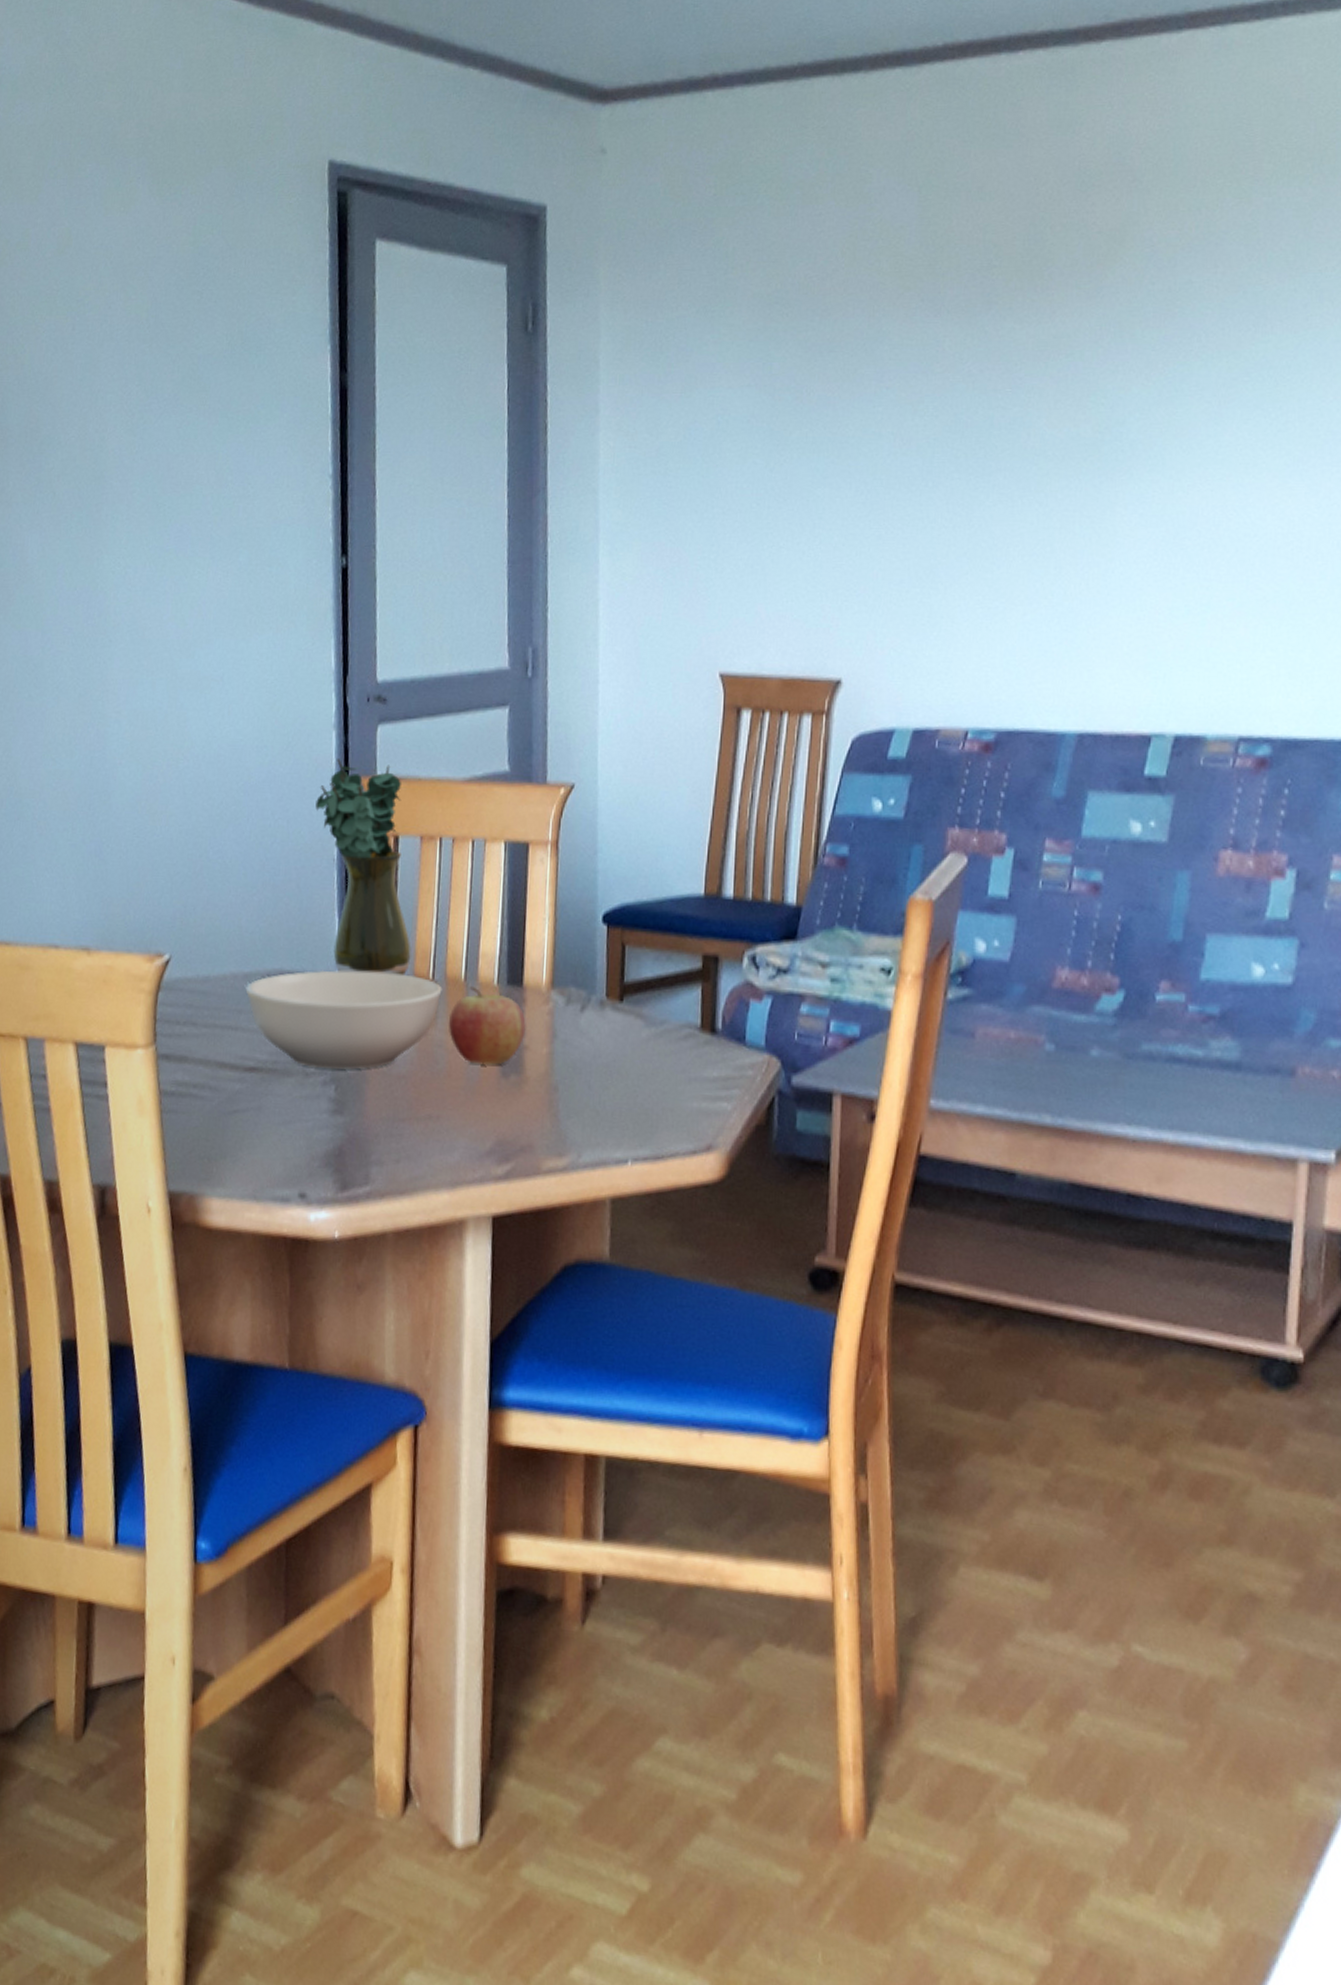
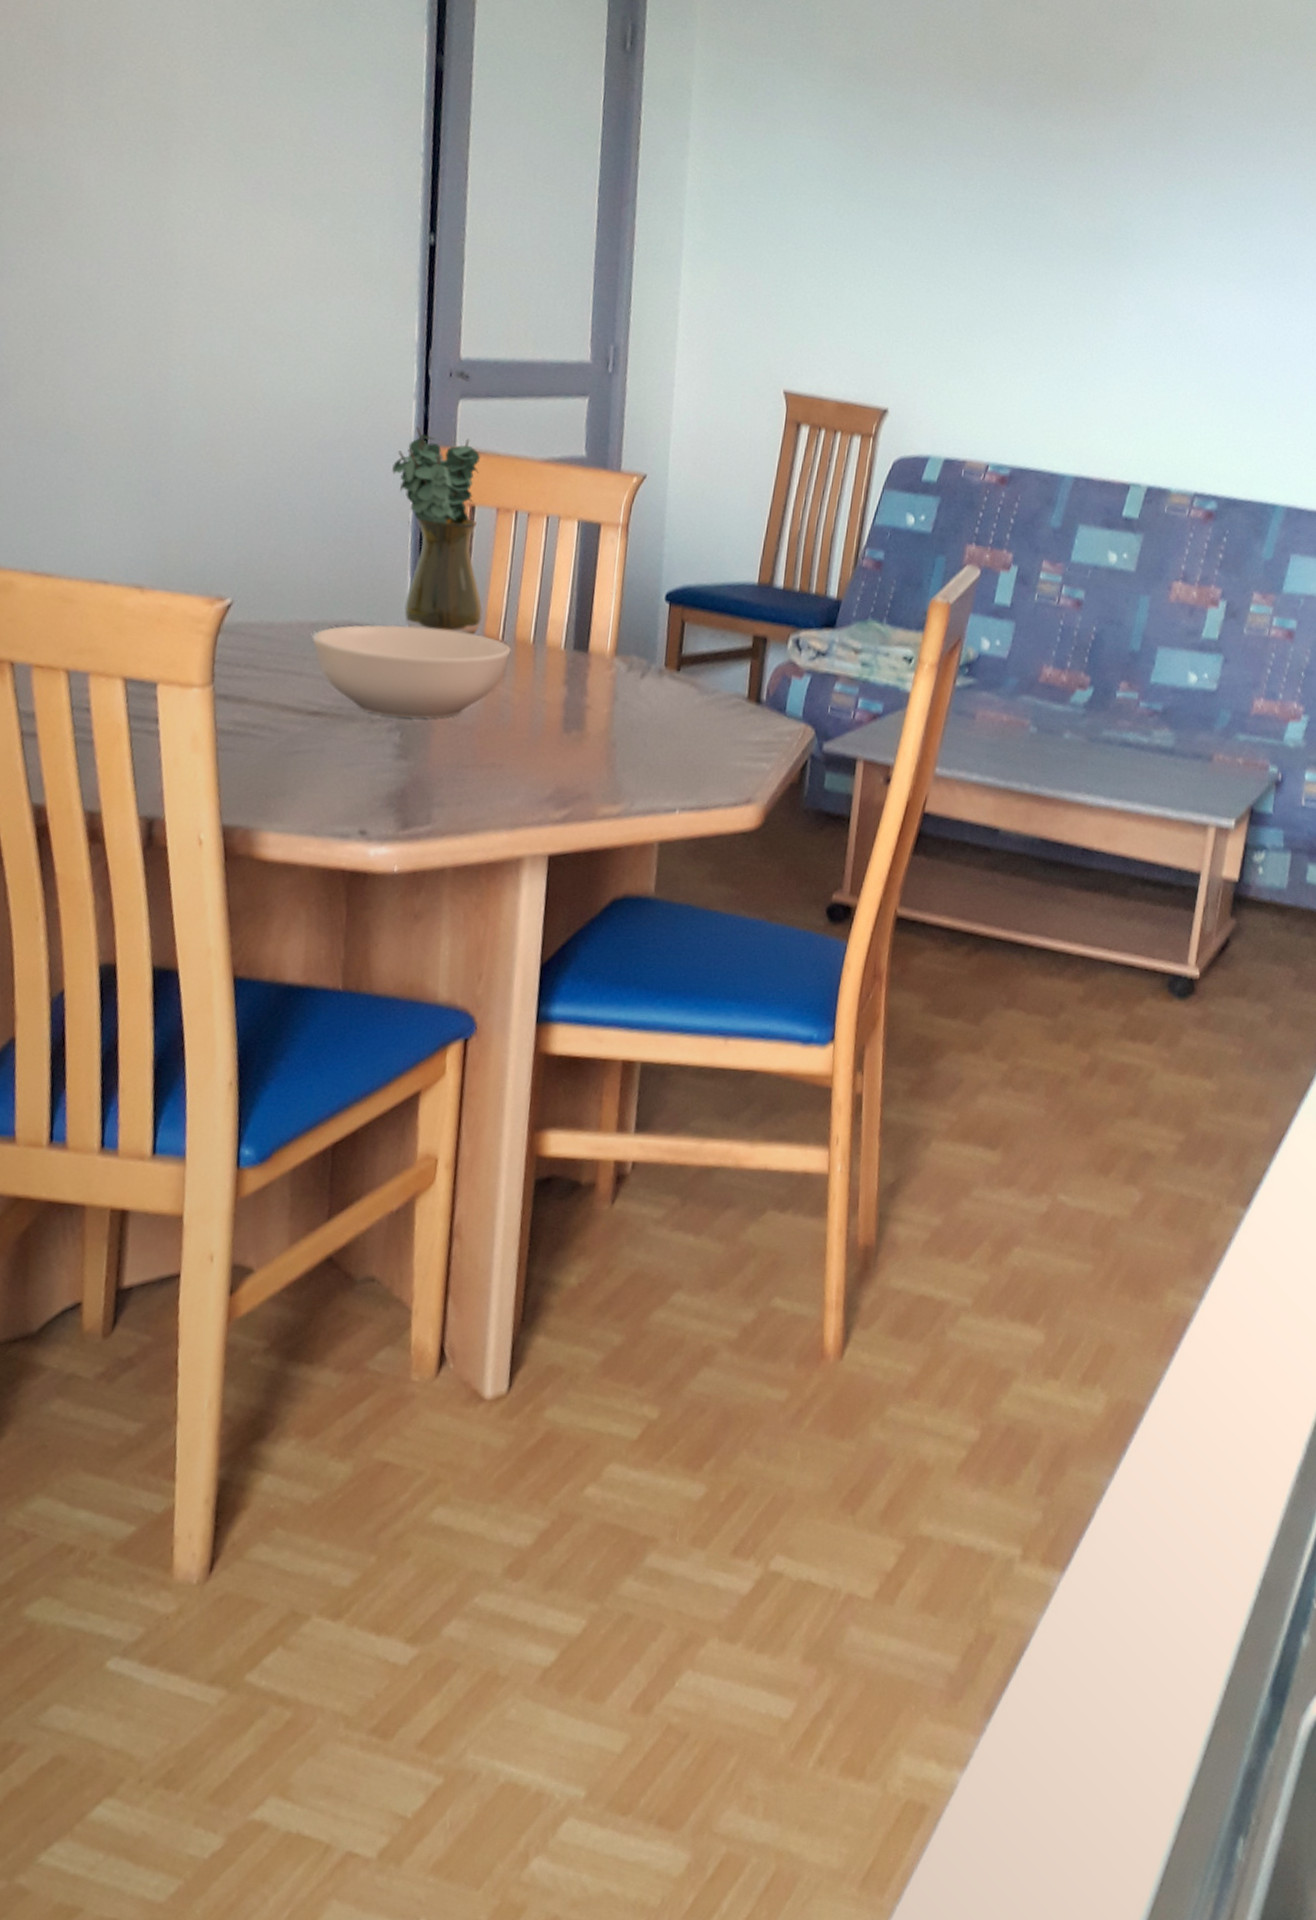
fruit: present [448,986,526,1065] -> none [515,649,590,721]

